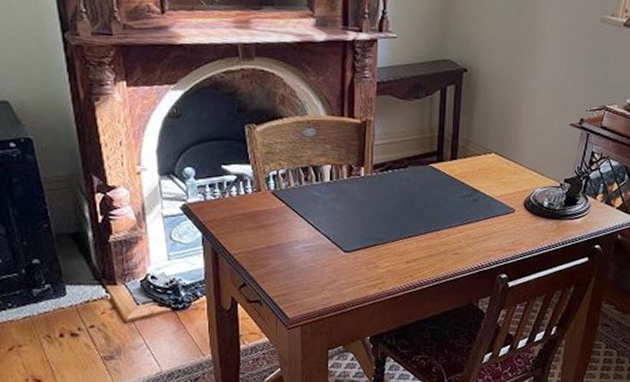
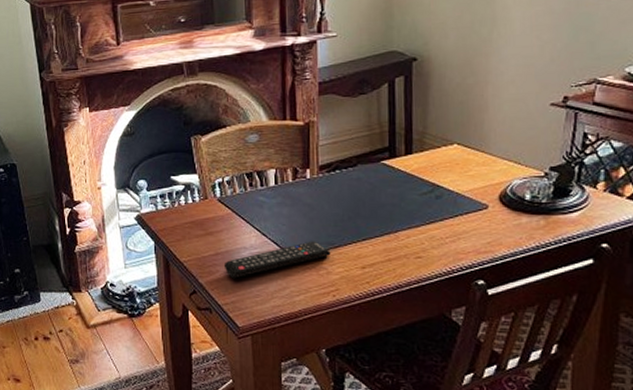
remote control: none [275,236,379,272] -> present [223,241,331,279]

